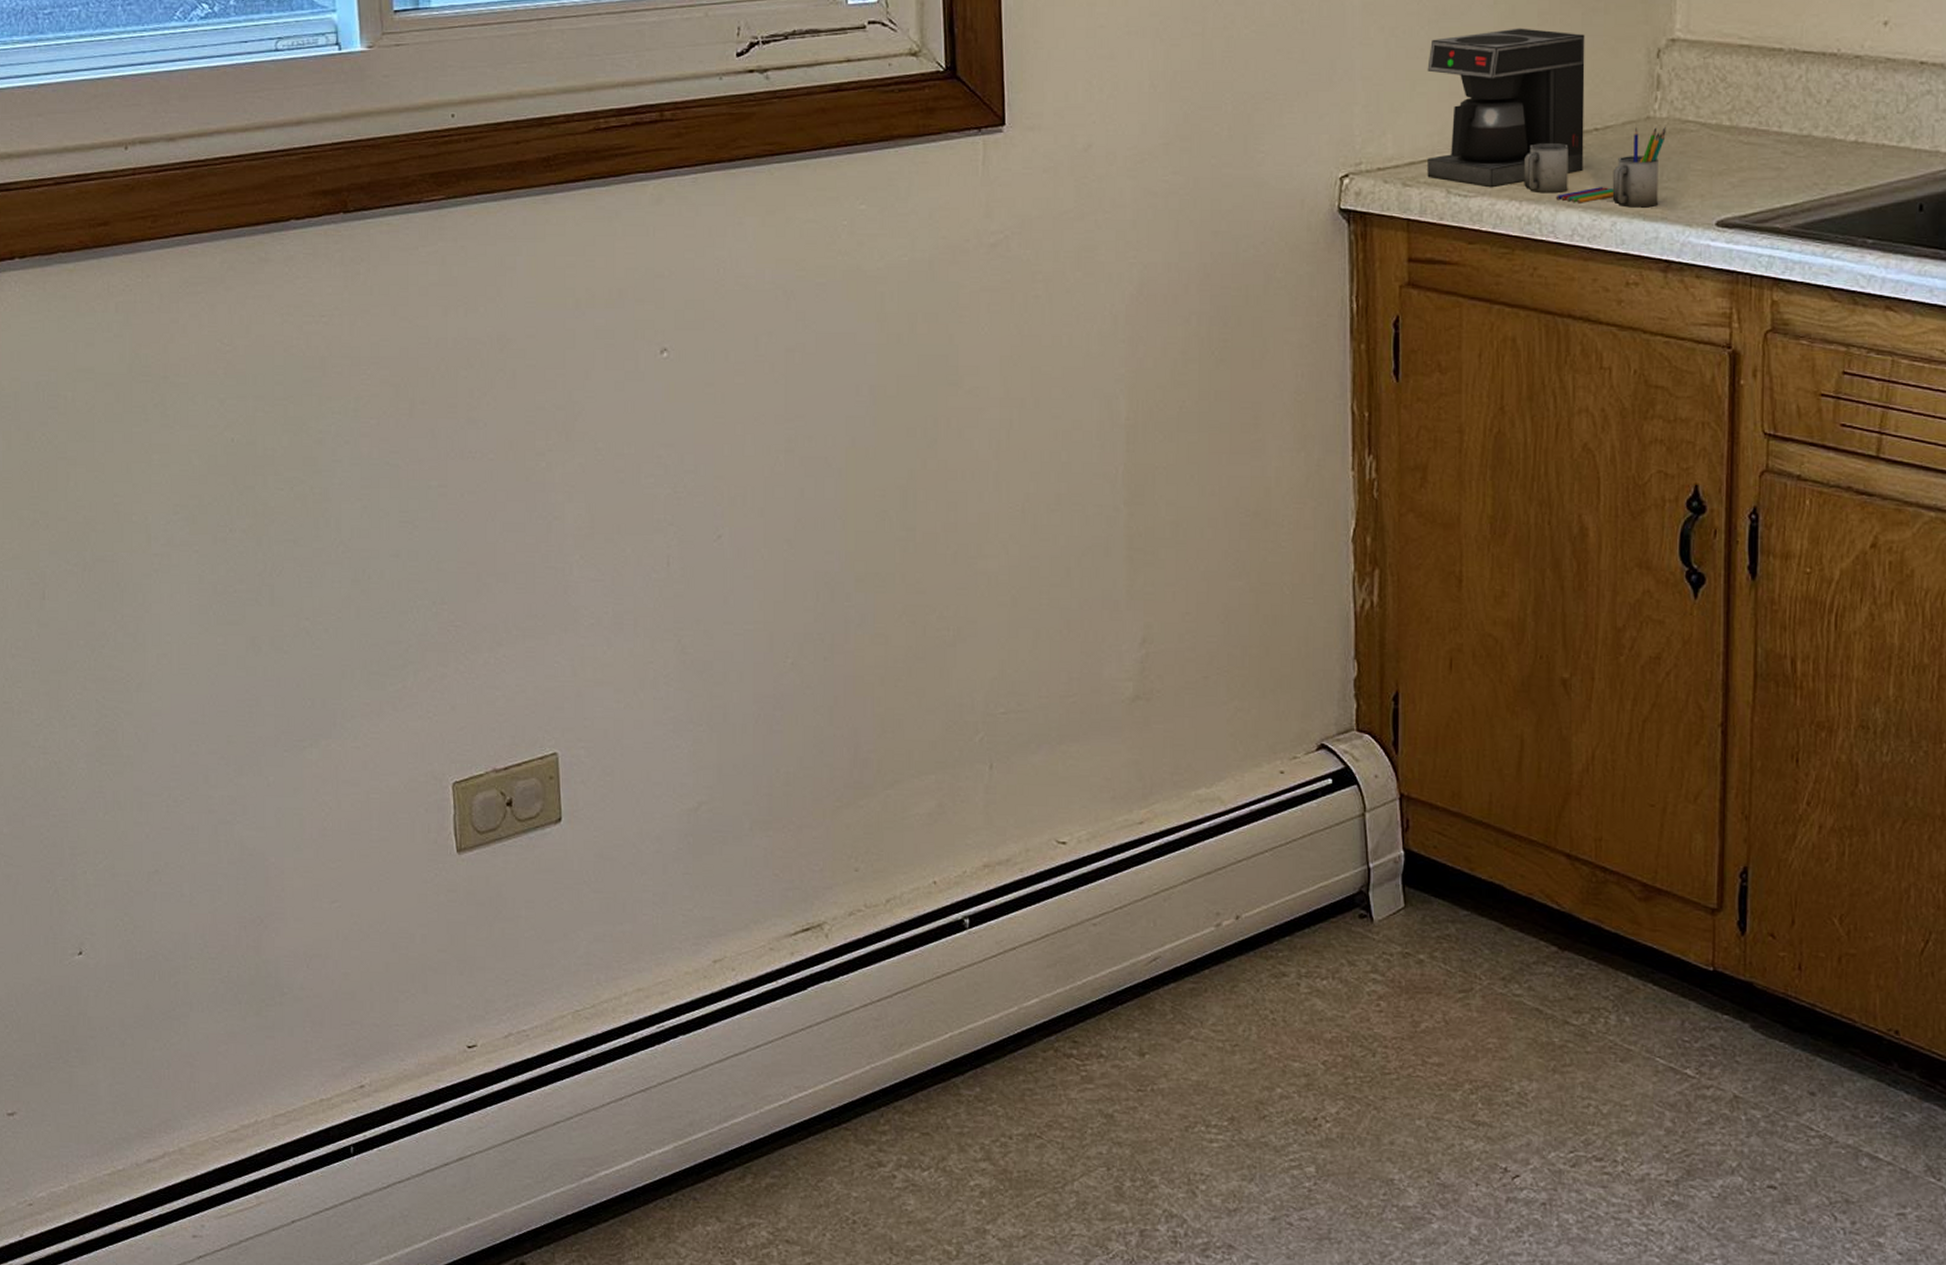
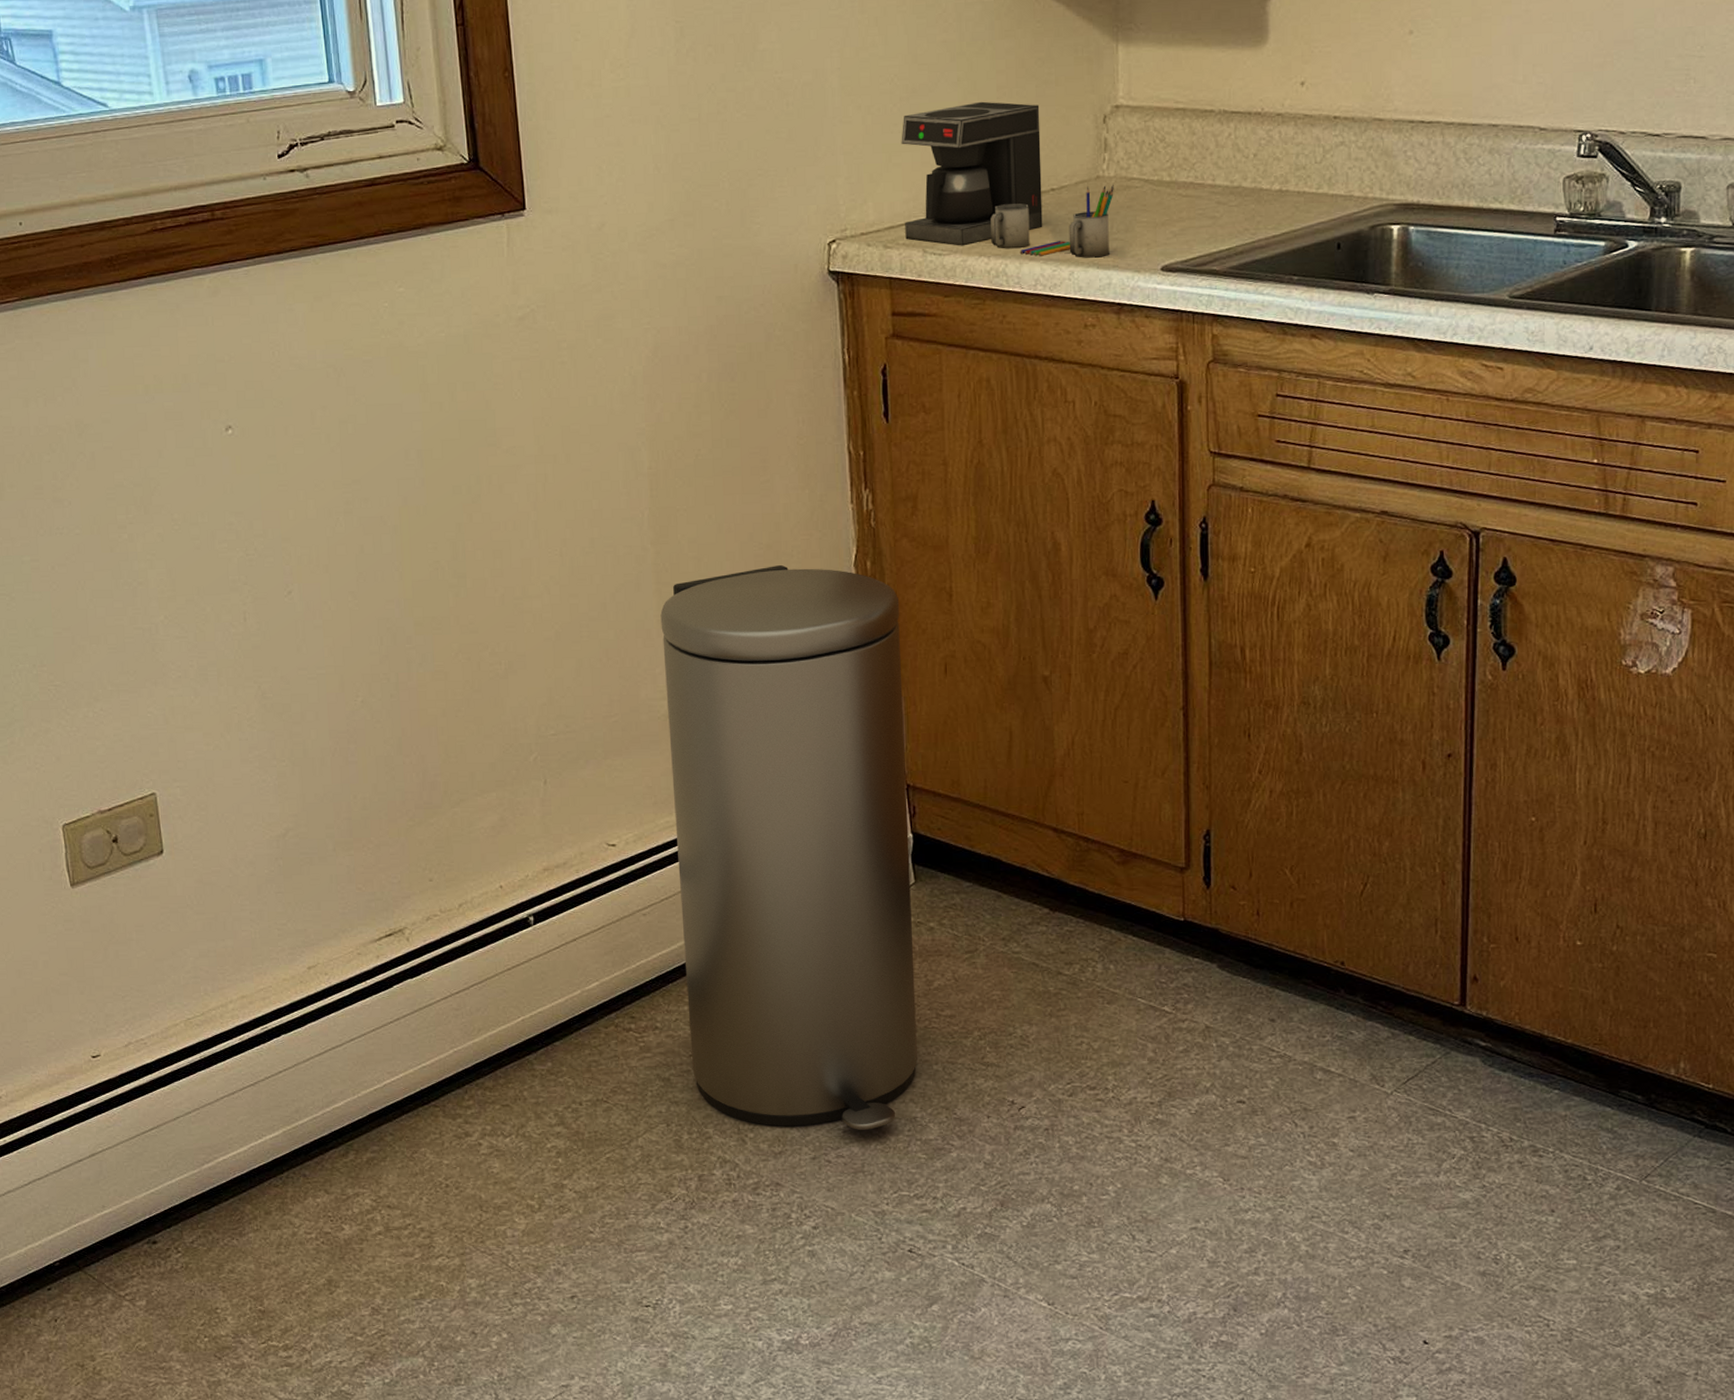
pedal bin: none [1130,536,1402,1190] -> present [660,565,918,1130]

